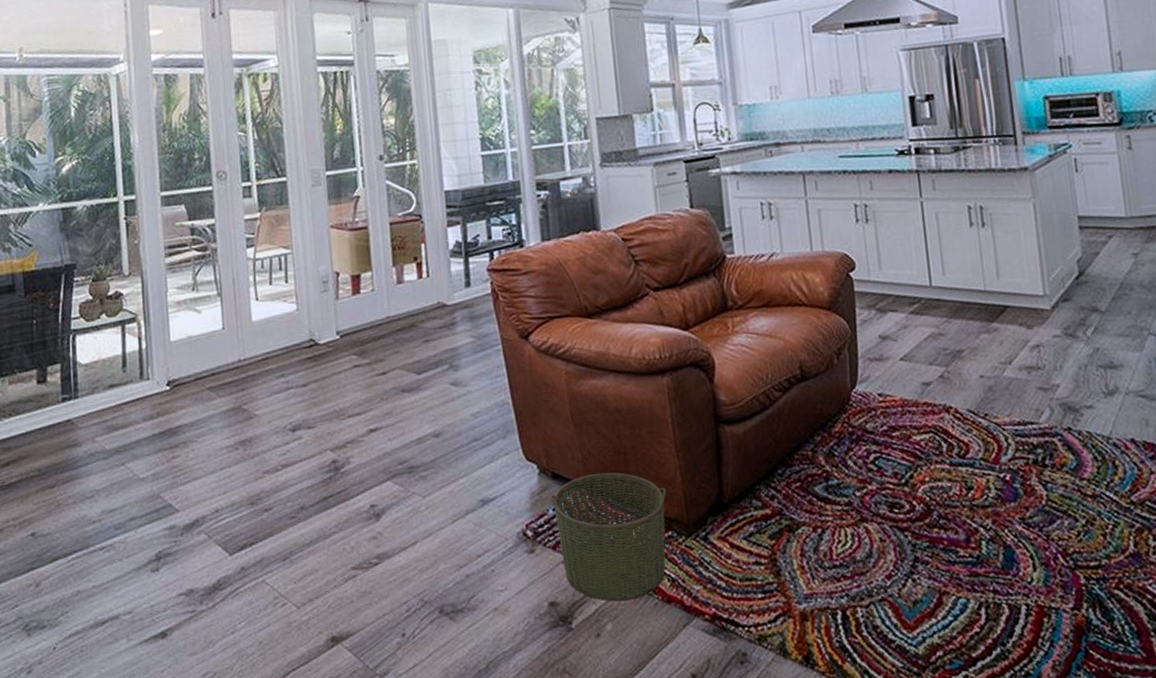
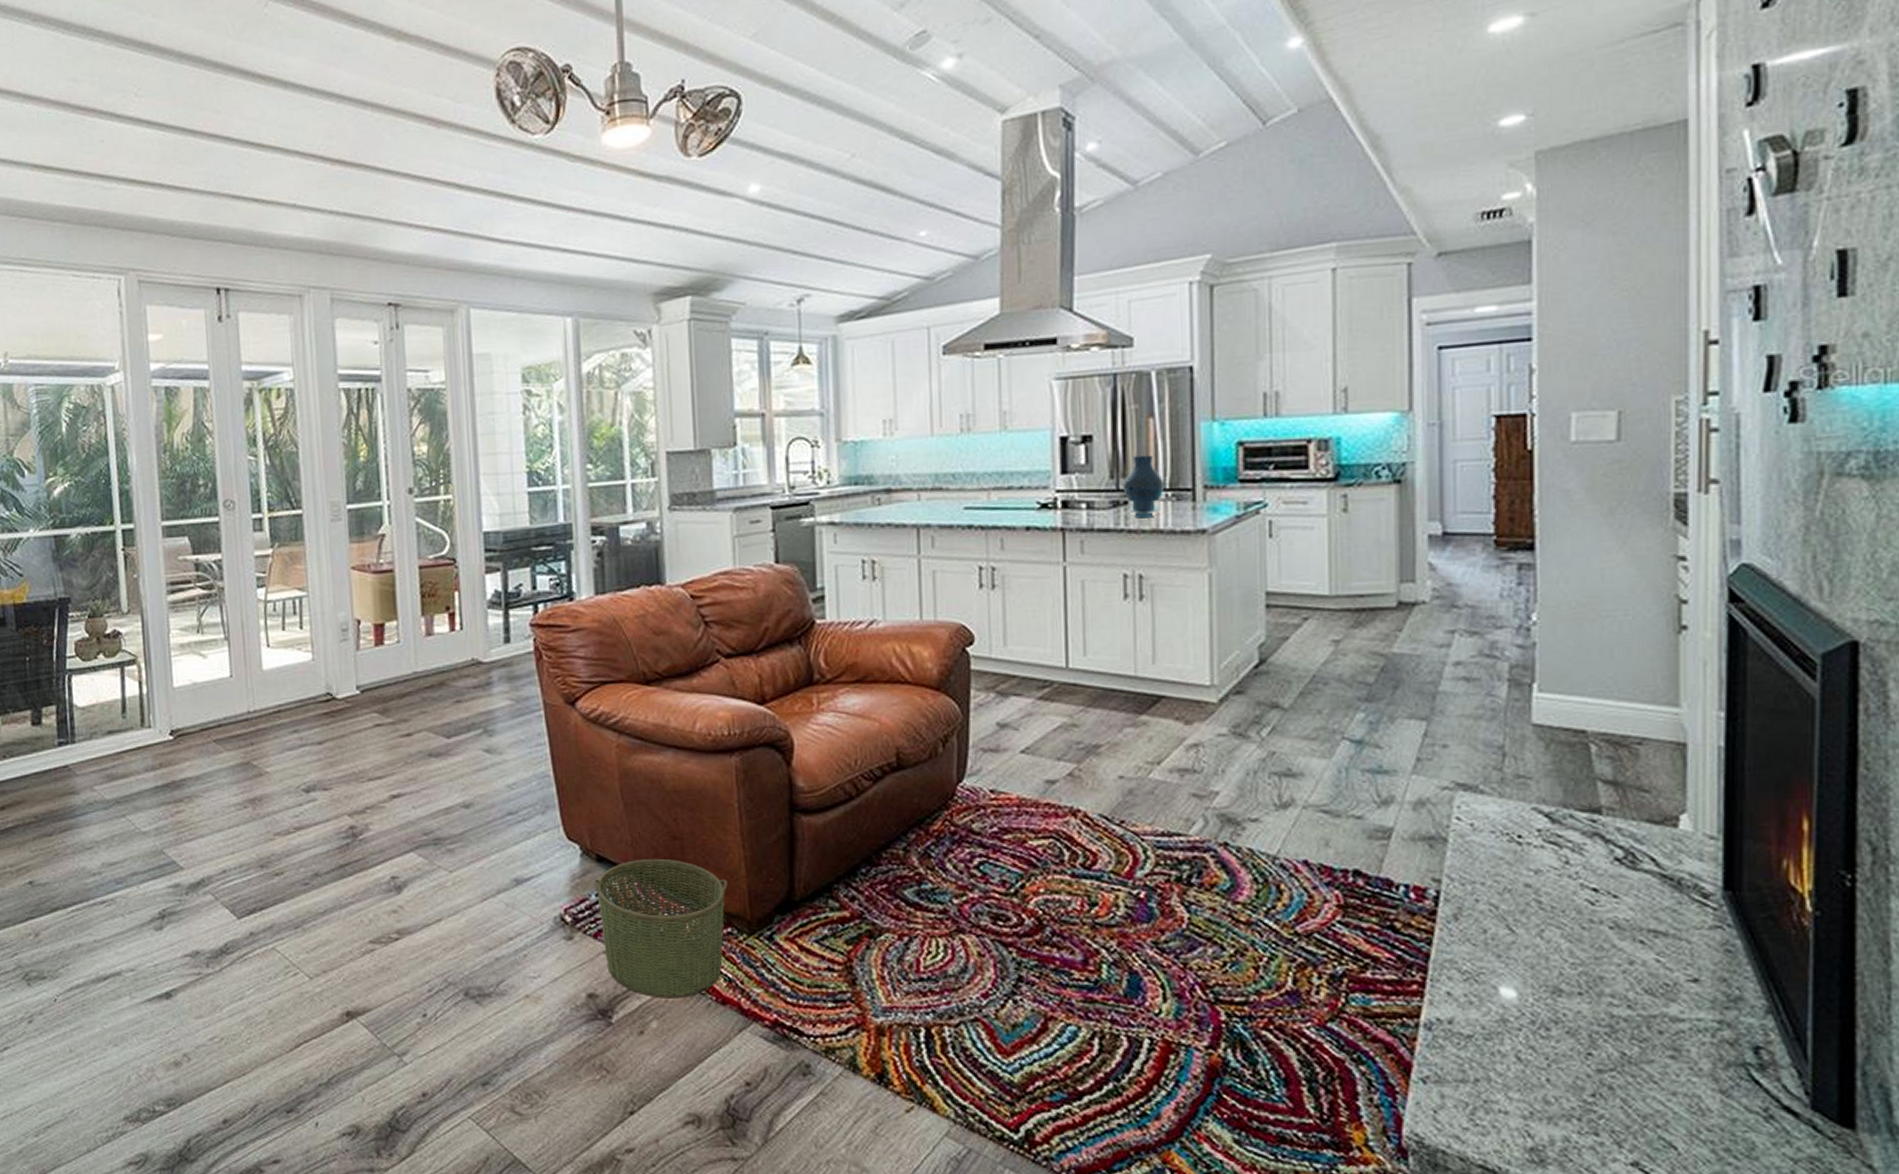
vase: none [960,109,993,160] -> present [1122,455,1165,519]

